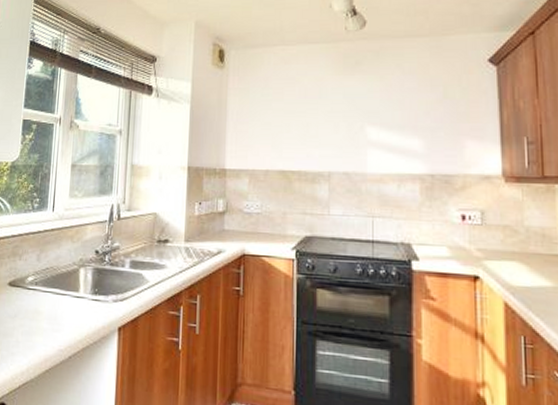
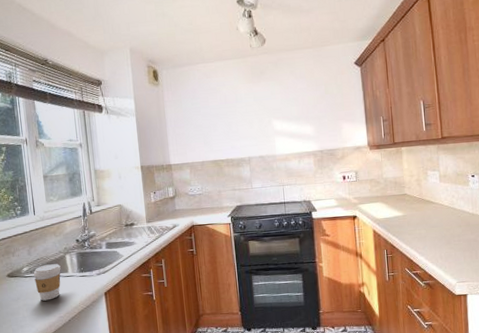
coffee cup: none [38,277,72,325] -> present [34,264,61,301]

